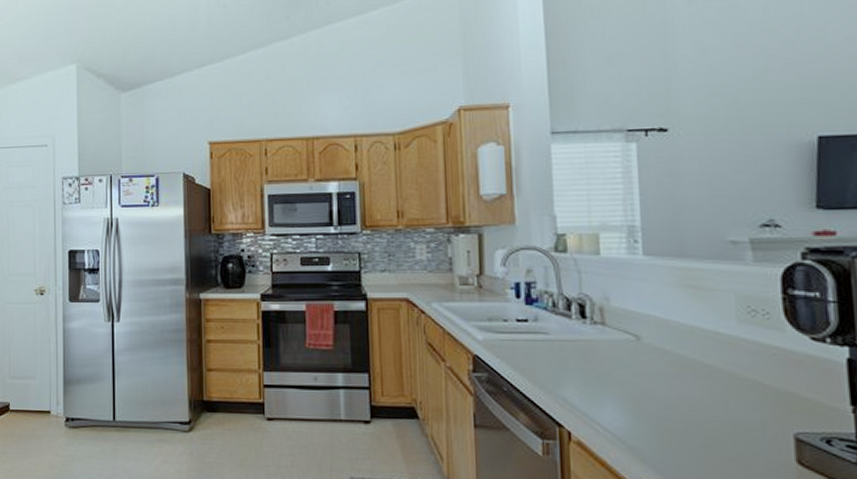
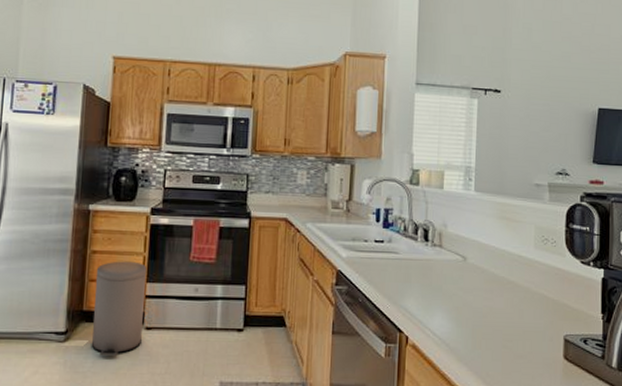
pedal bin: none [212,349,264,448] -> present [91,261,147,357]

